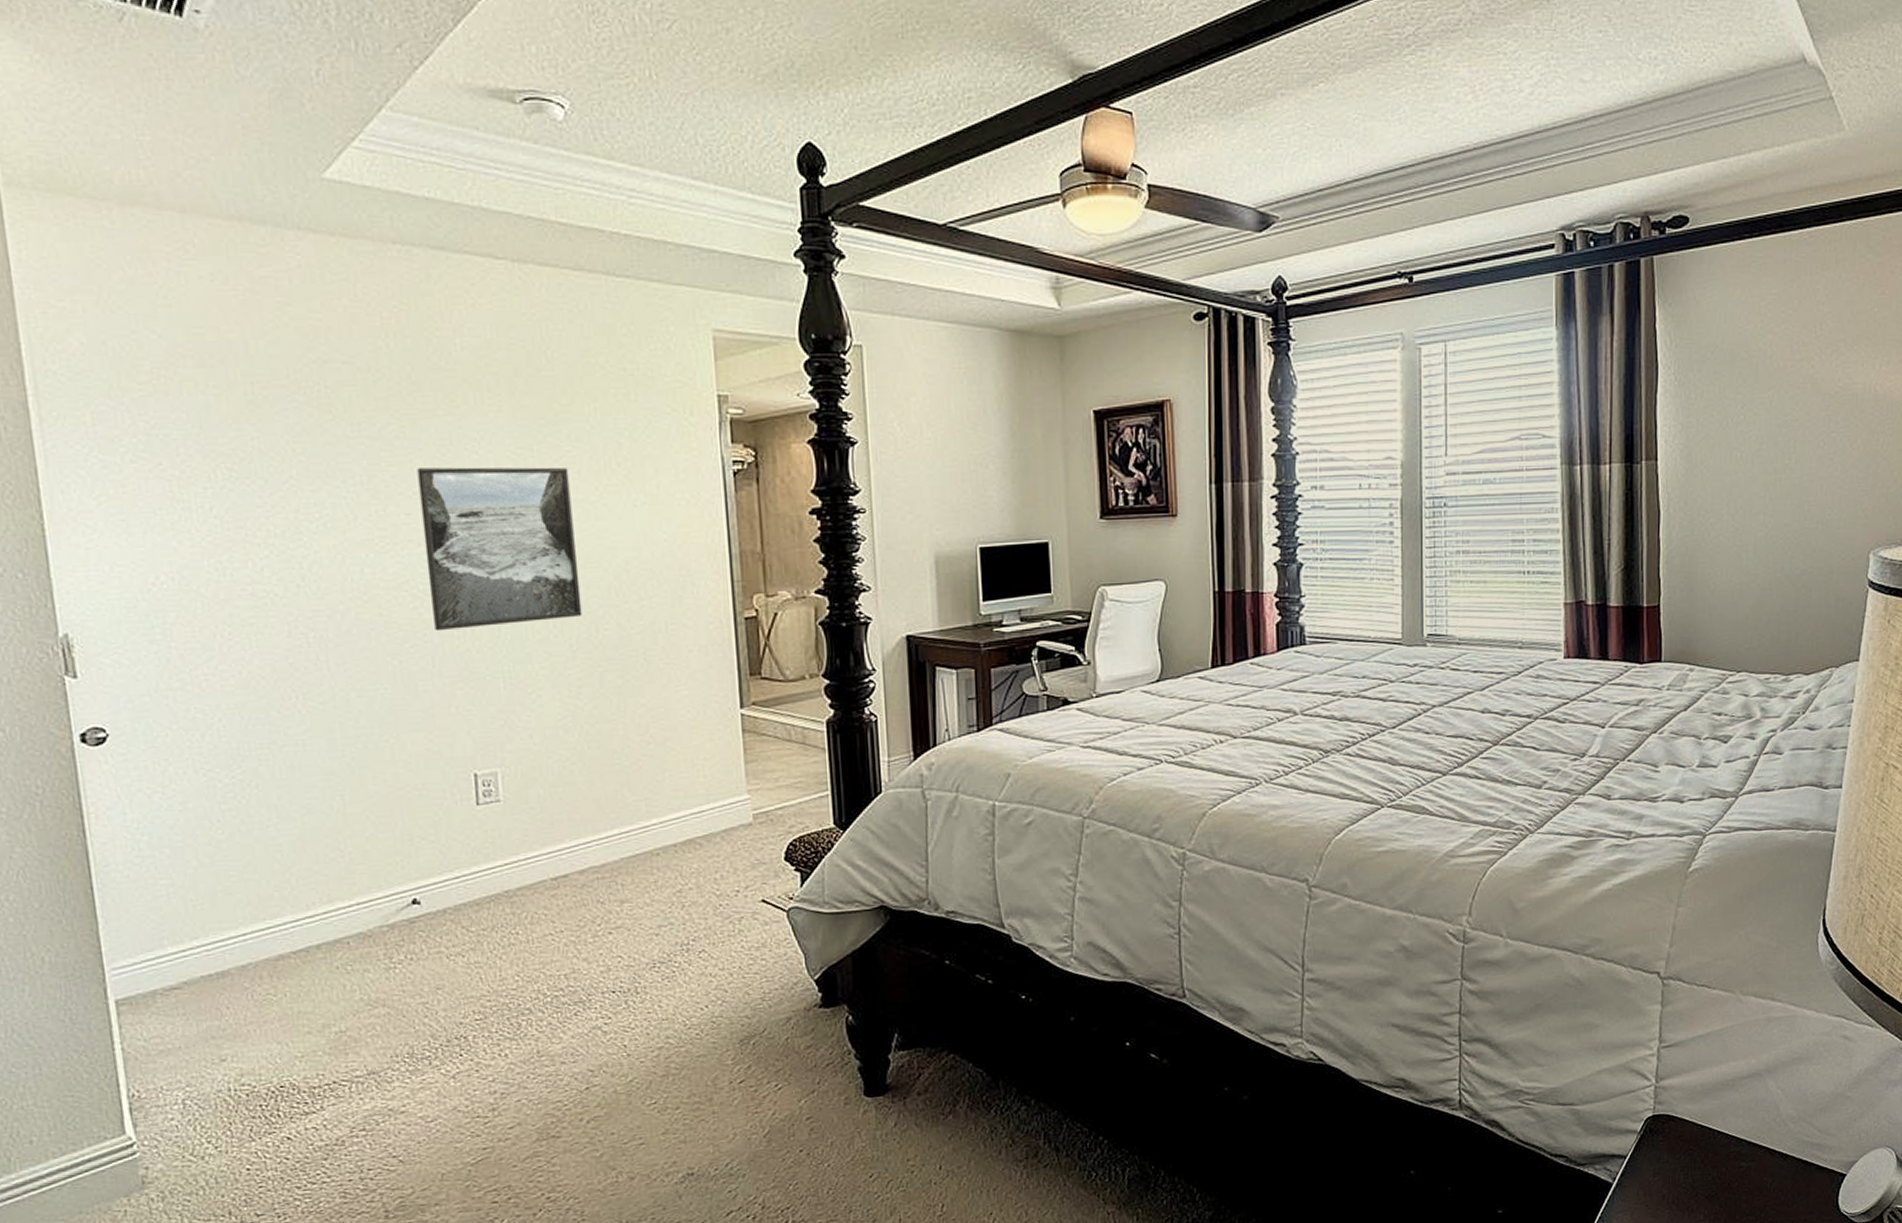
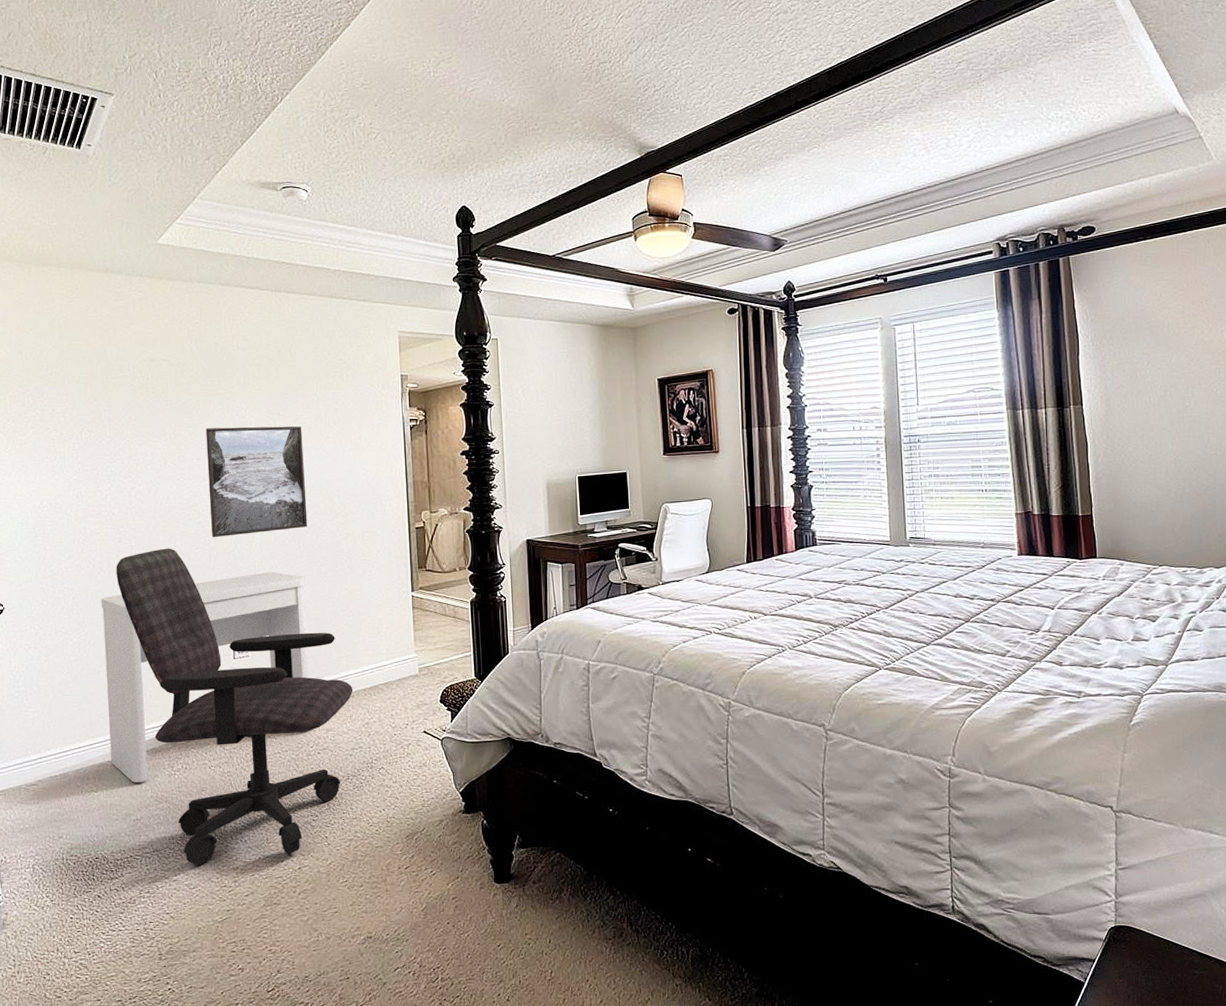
desk: none [264,680,593,981] -> present [101,572,310,783]
office chair: none [285,646,658,1091] -> present [116,548,353,866]

